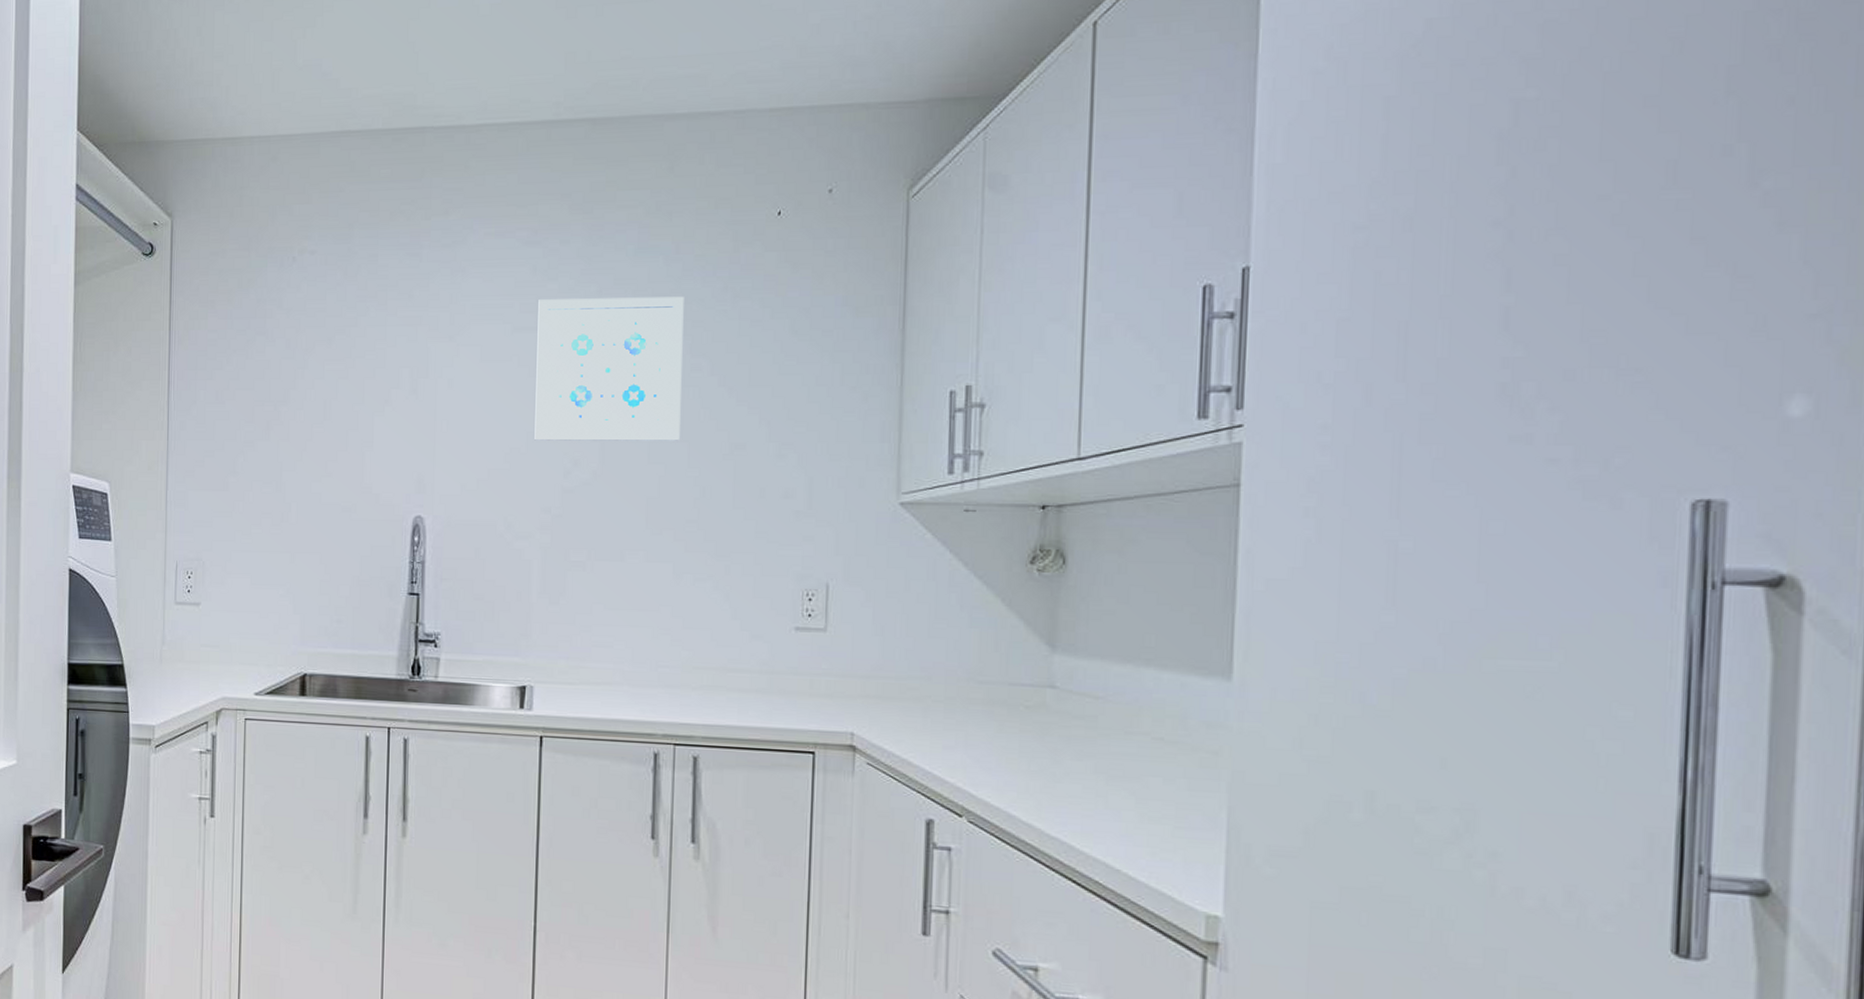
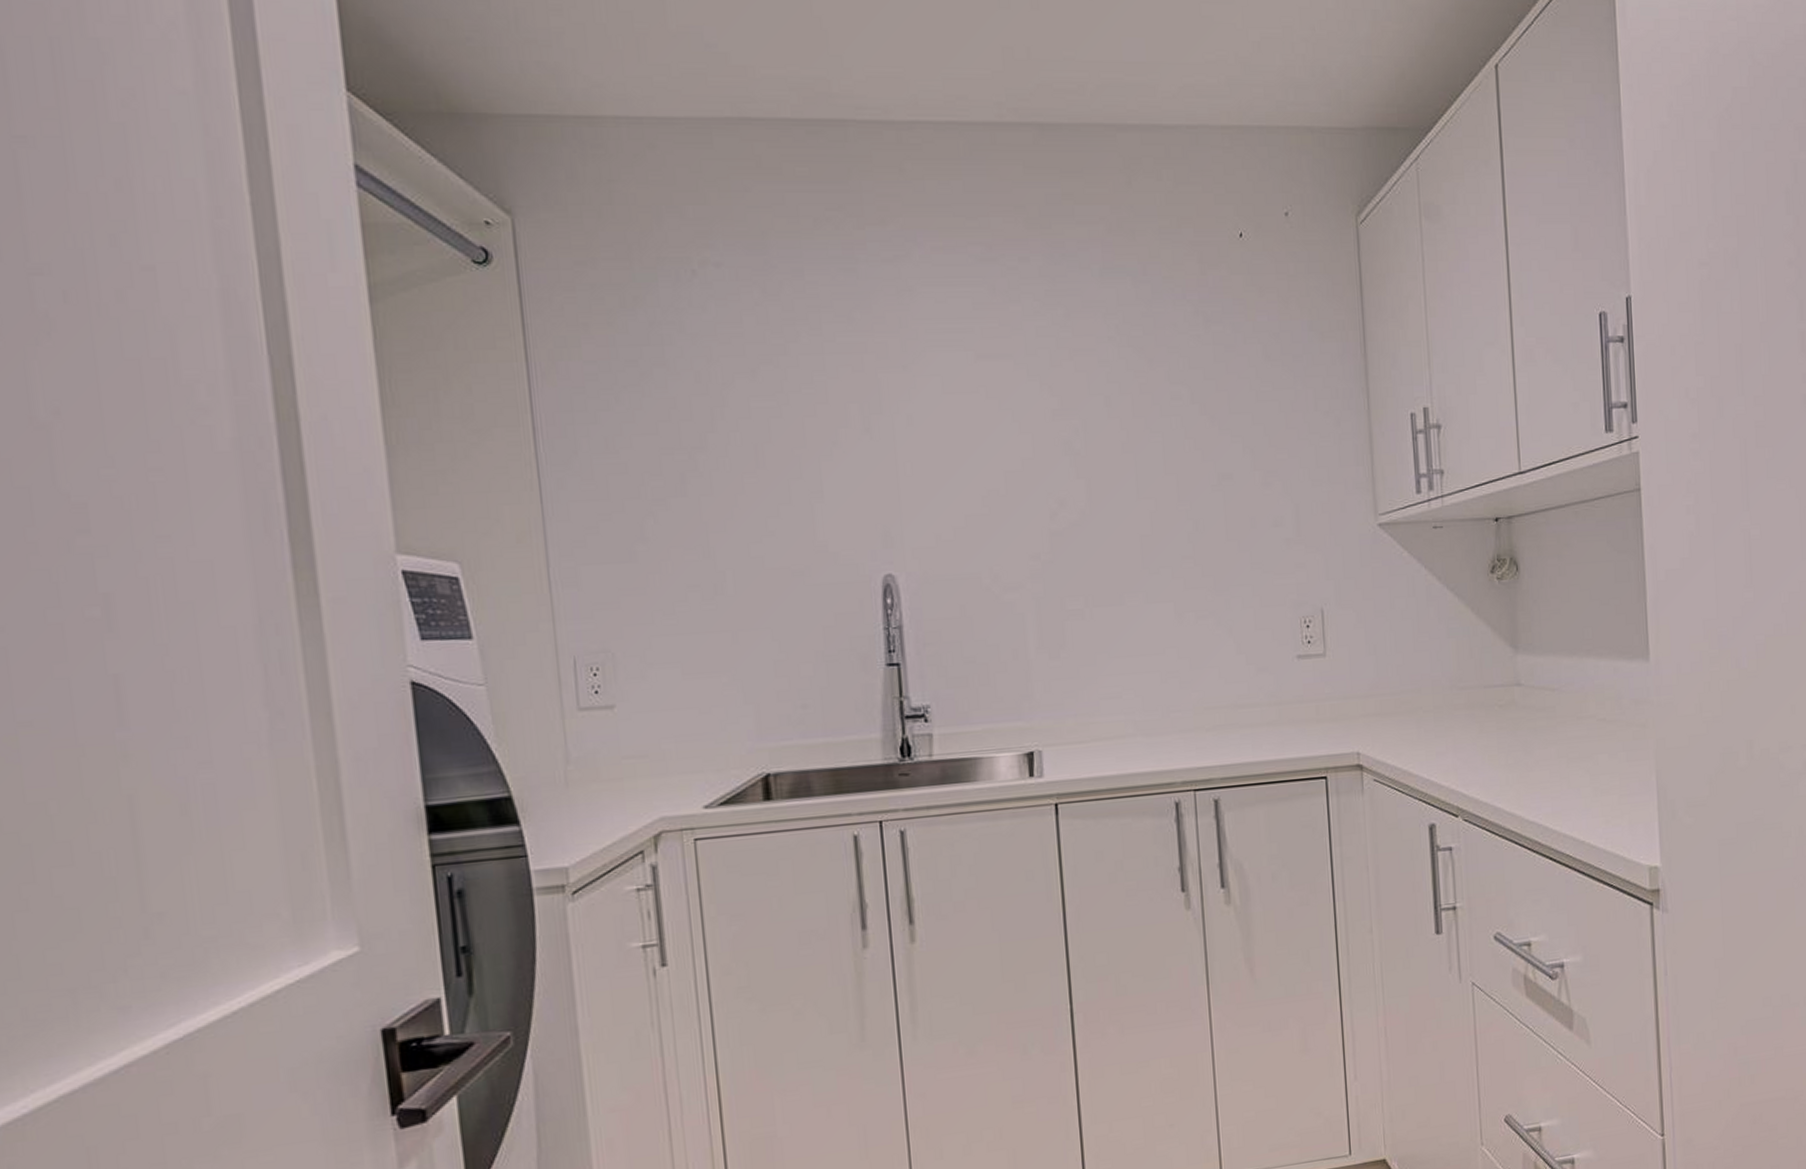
wall art: present [534,296,684,441] -> none [1001,320,1167,481]

